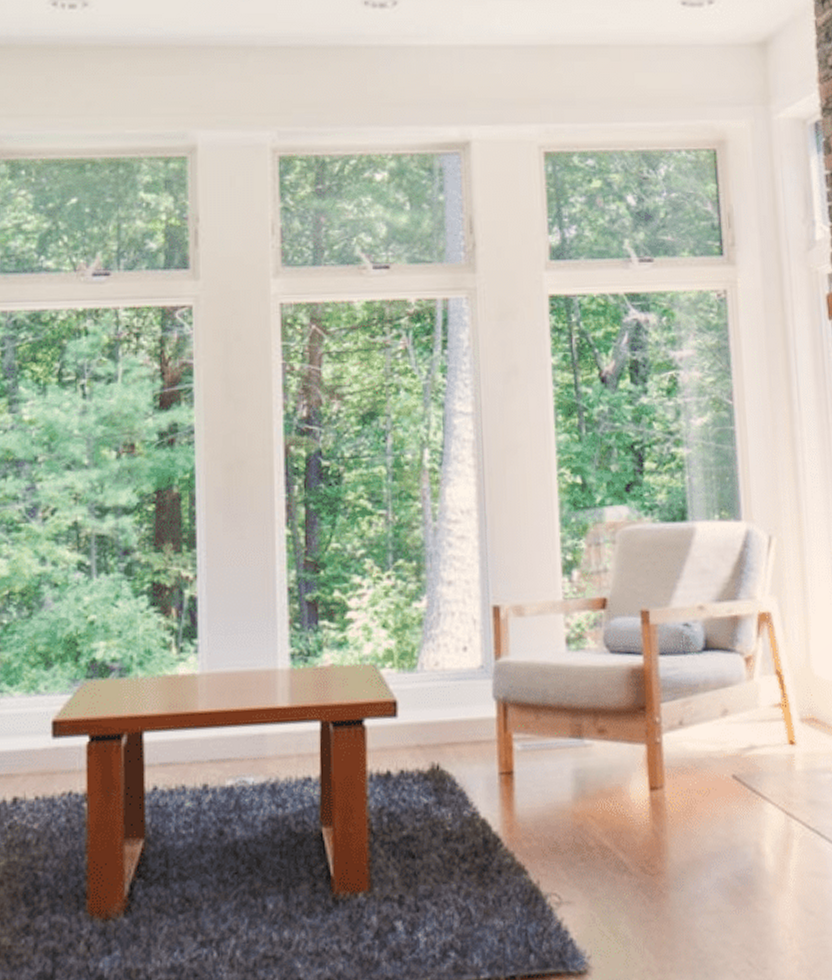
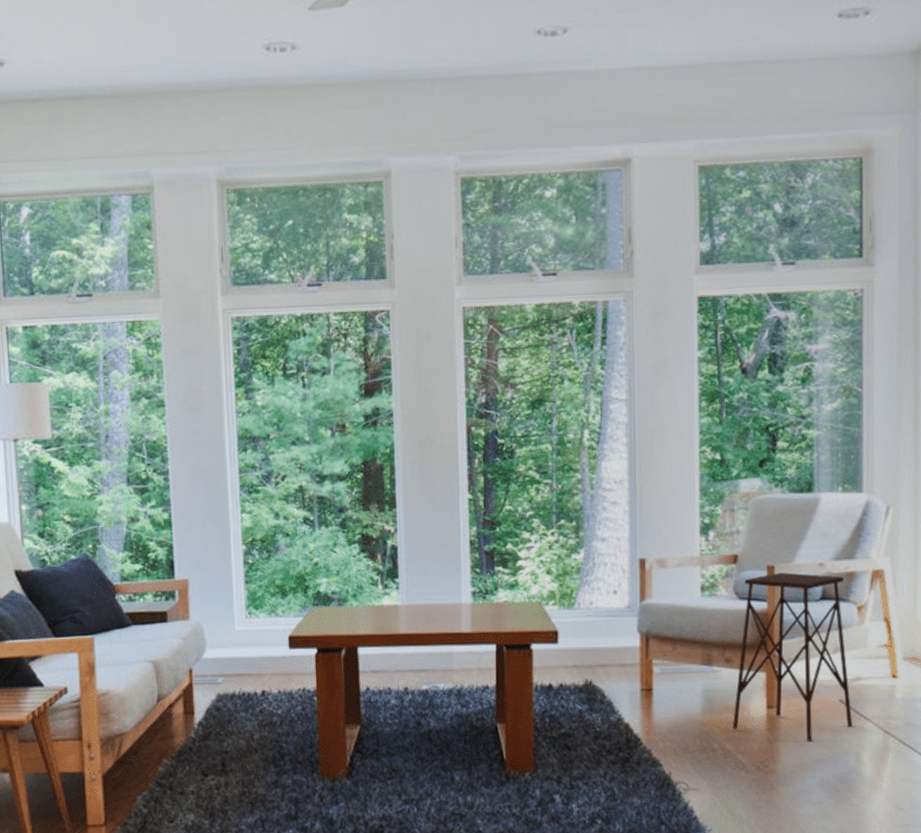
side table: none [610,618,749,831] -> present [732,572,852,742]

